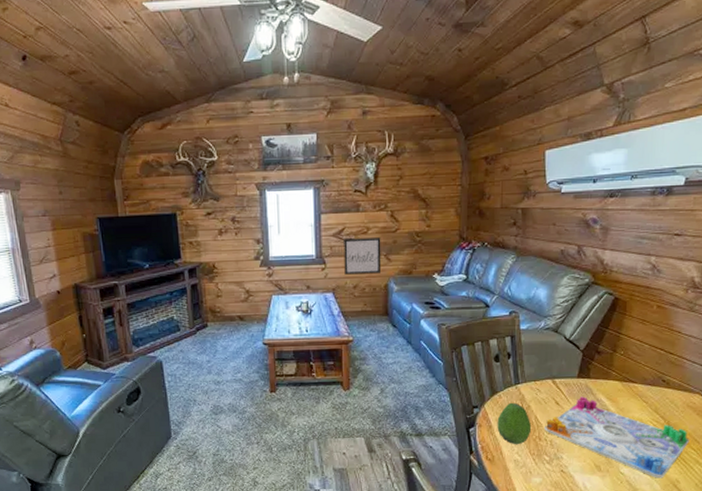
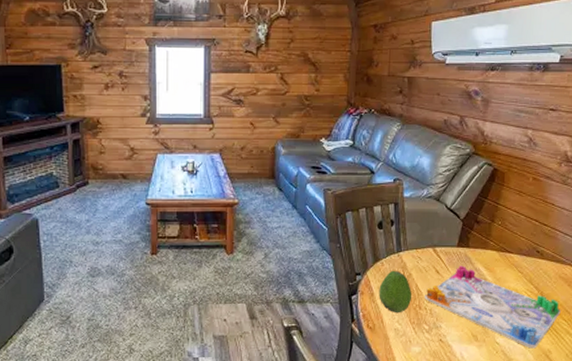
wall art: present [344,237,382,275] -> none [232,99,270,136]

